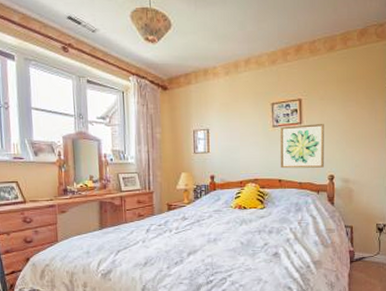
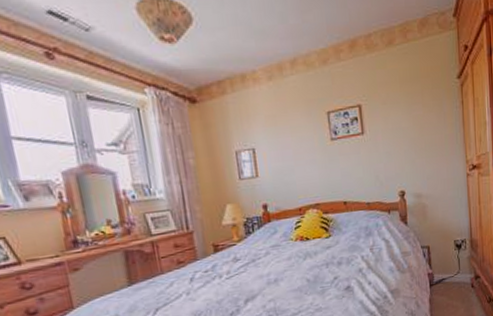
wall art: present [281,124,324,169] -> none [340,132,393,189]

